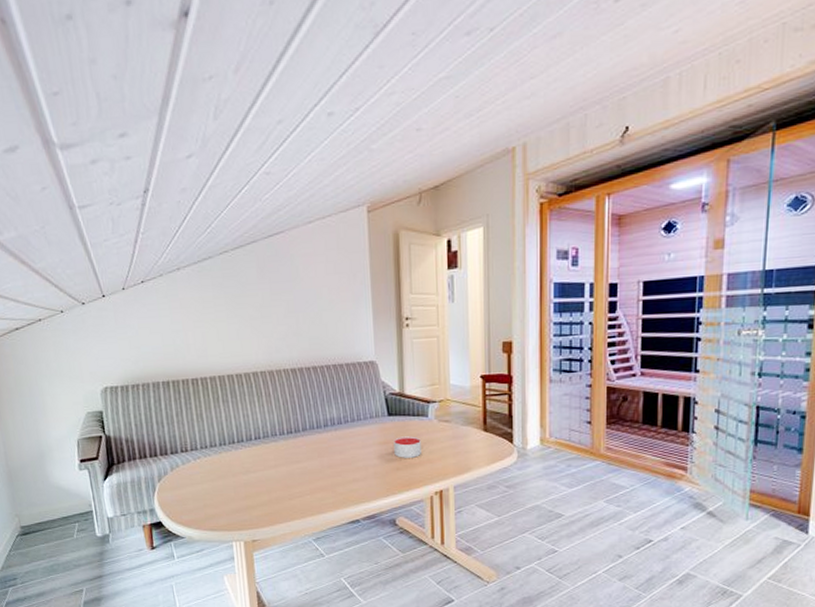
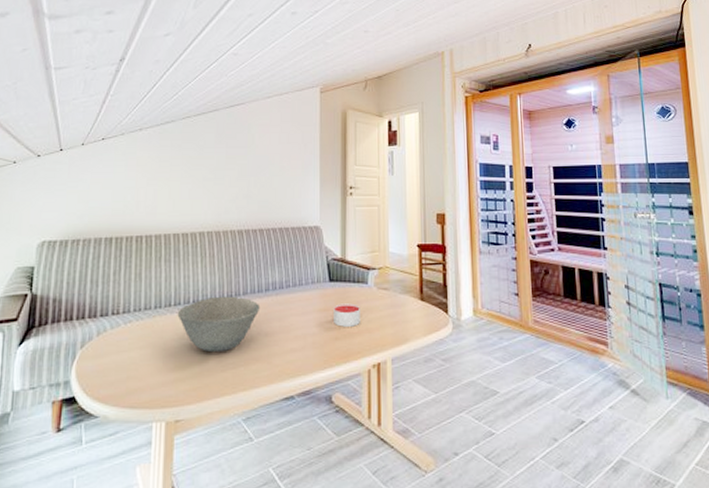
bowl: none [241,432,321,484] -> present [177,296,260,353]

